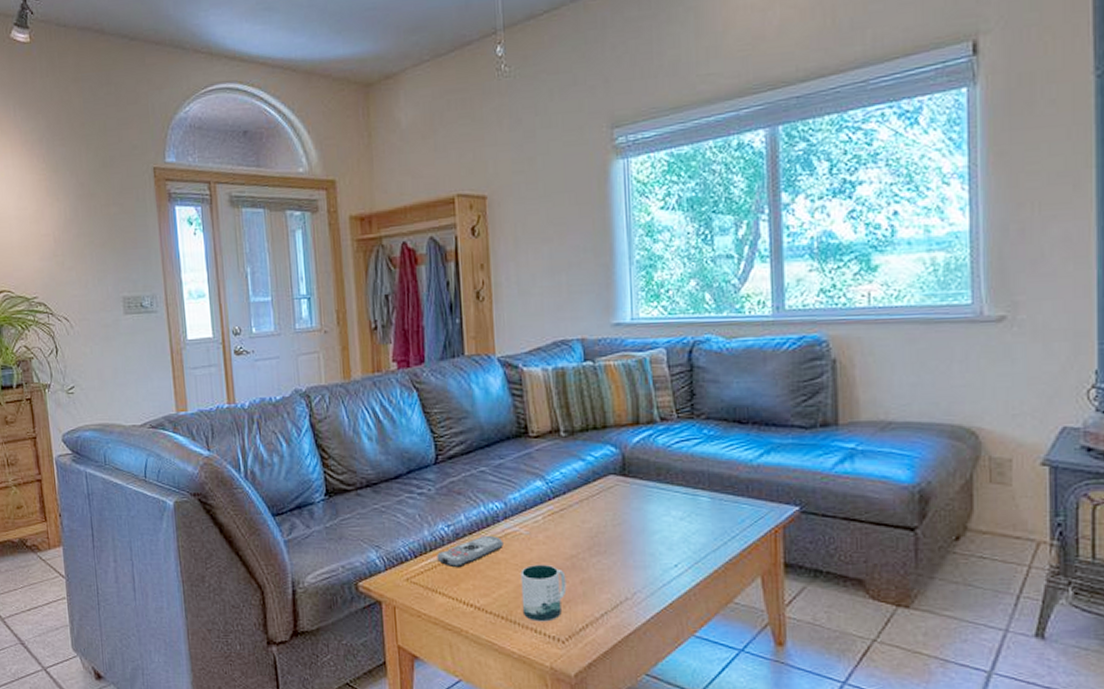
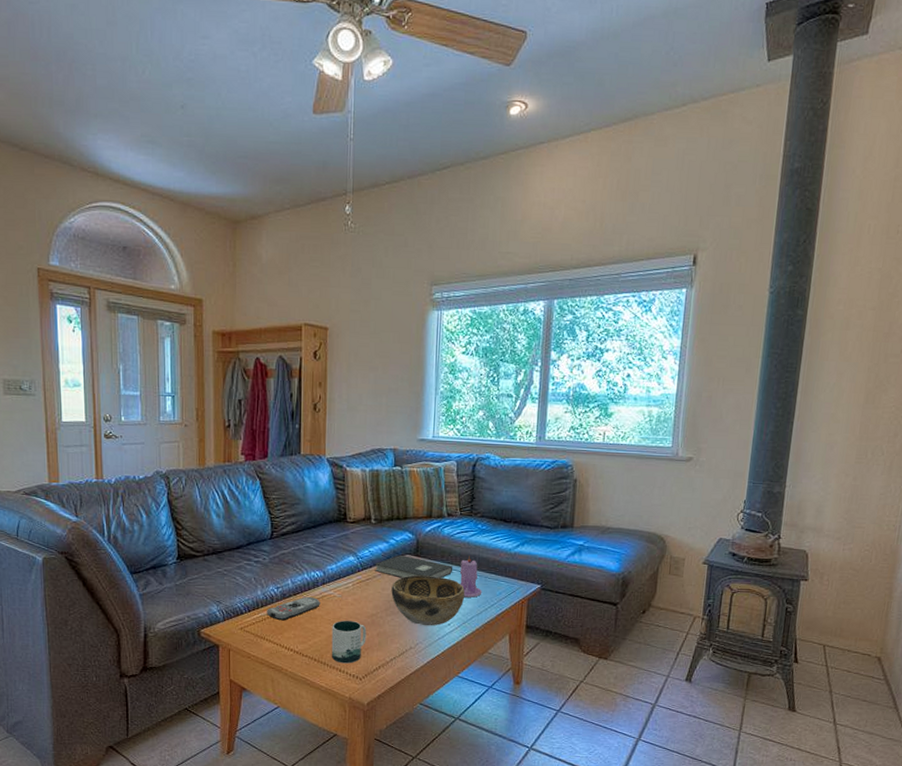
book: none [568,475,675,506] -> present [374,554,453,579]
decorative bowl: none [594,501,695,569] -> present [391,575,465,626]
candle: none [683,472,718,528] -> present [459,556,483,598]

